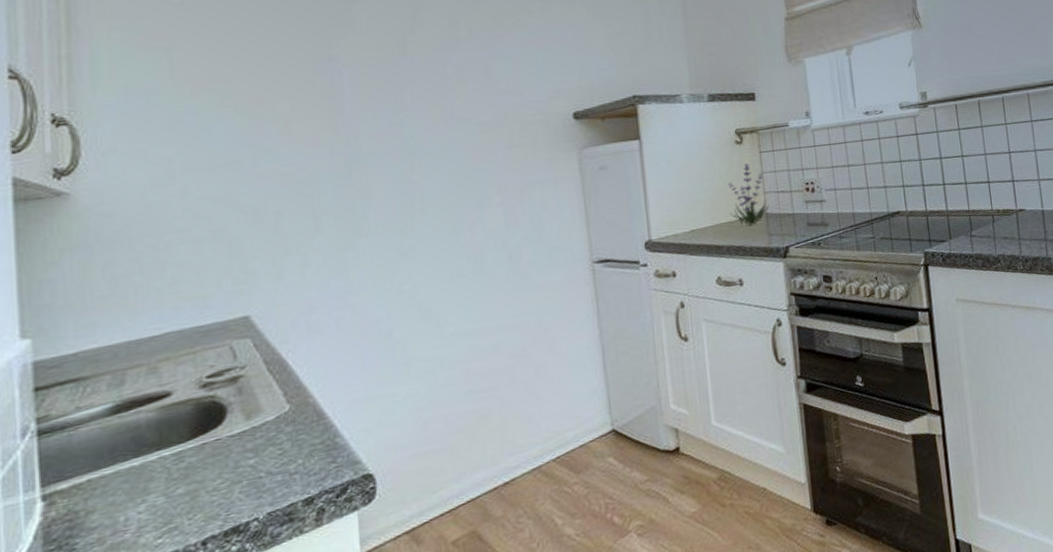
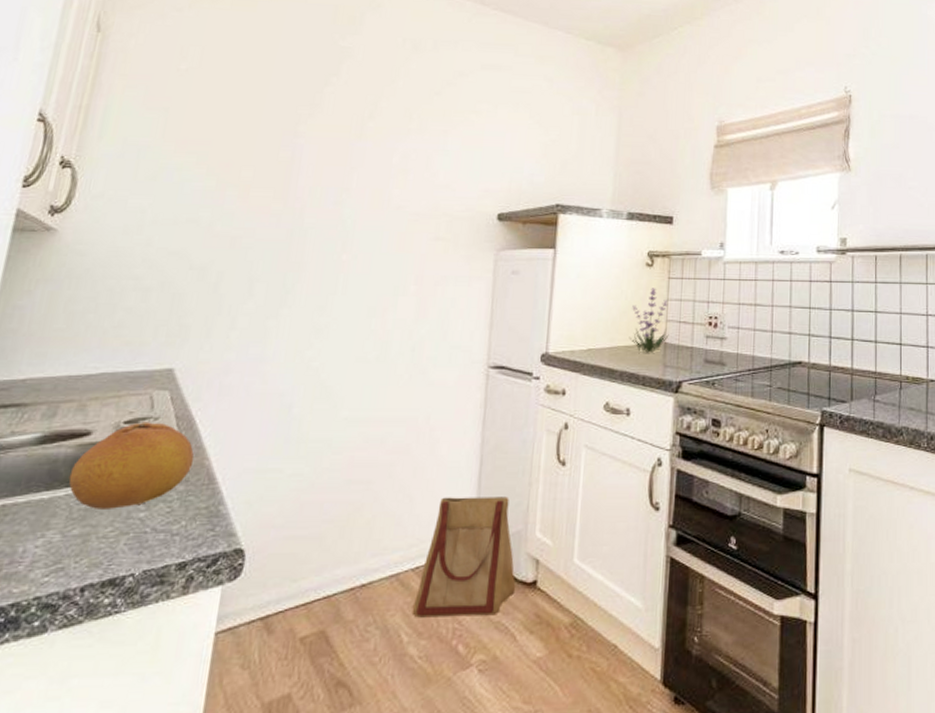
fruit: none [157,370,297,466] -> present [68,422,194,509]
shopping bag: none [560,378,660,502] -> present [411,496,516,618]

